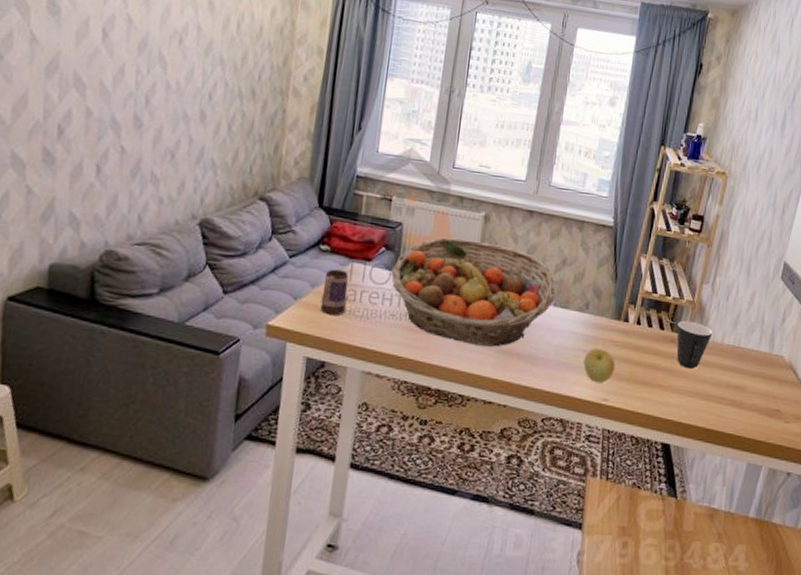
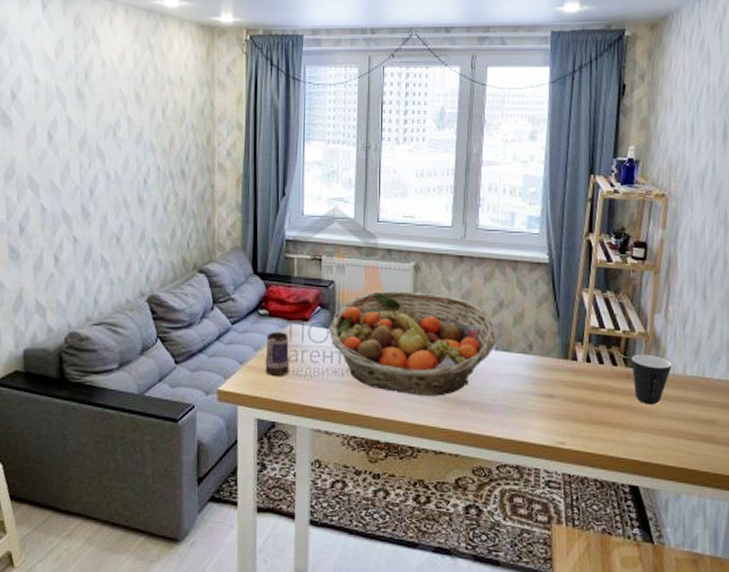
apple: present [583,348,616,383] -> none [534,390,569,426]

